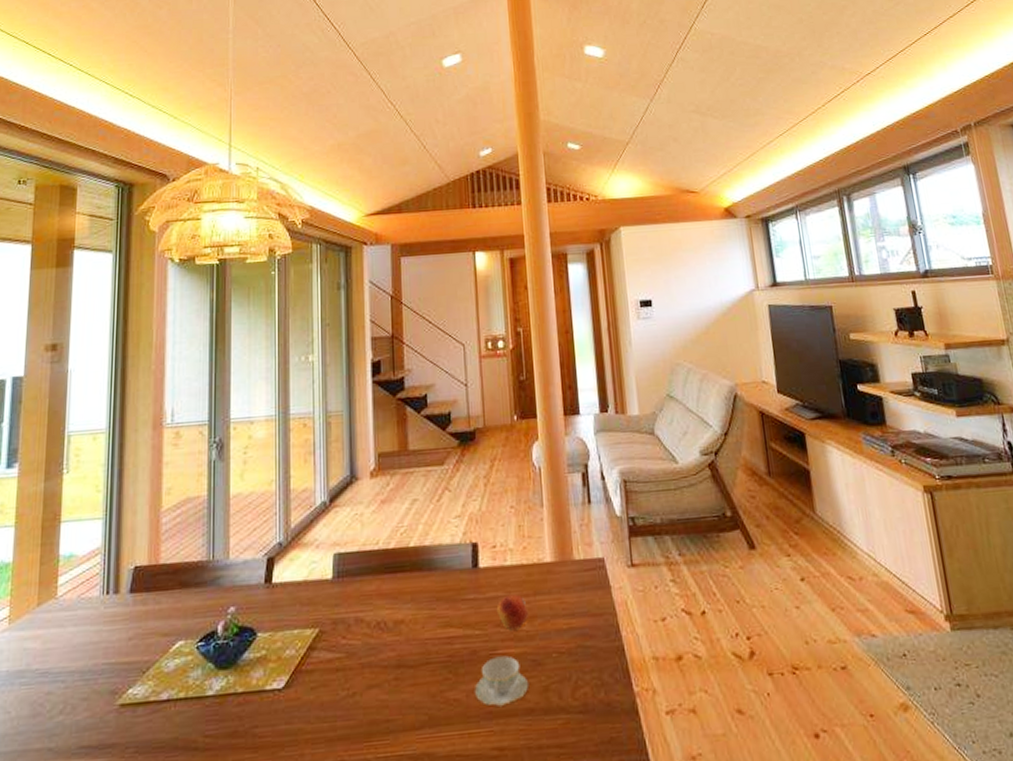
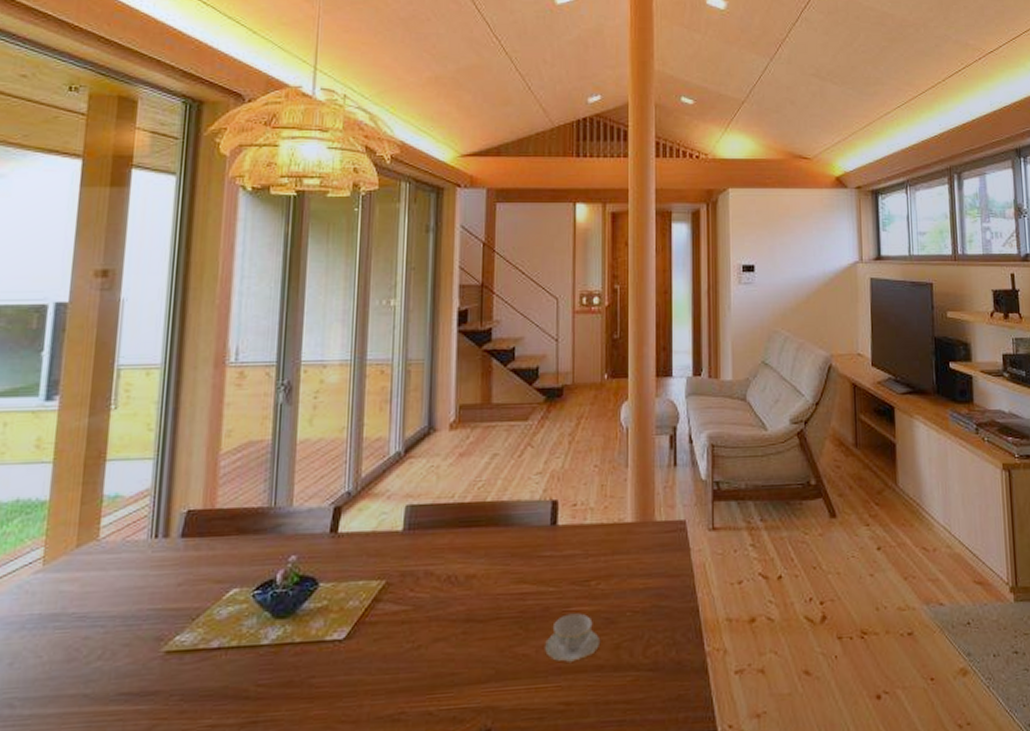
fruit: present [496,594,529,631] -> none [572,553,606,589]

